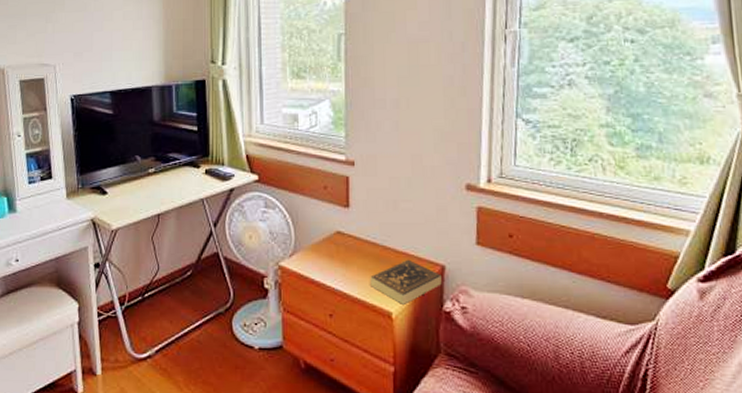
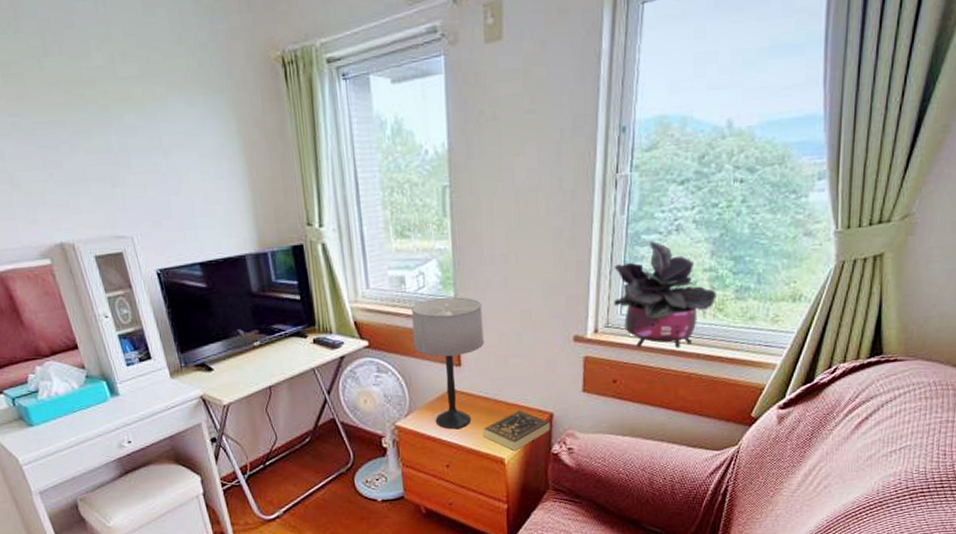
table lamp: none [302,138,373,275] -> present [412,297,484,430]
potted plant: none [506,94,616,205] -> present [614,241,717,348]

